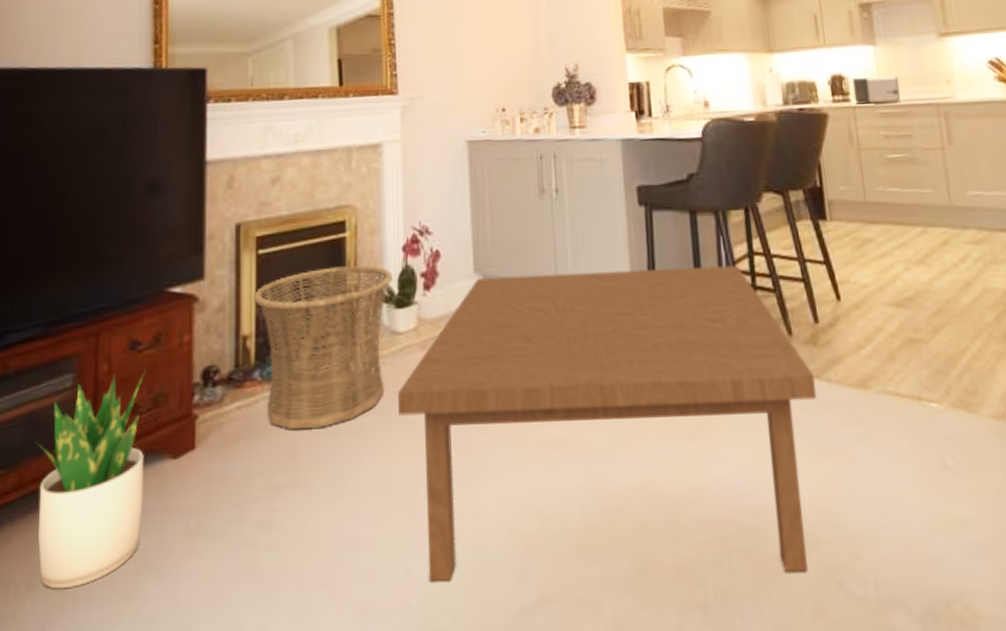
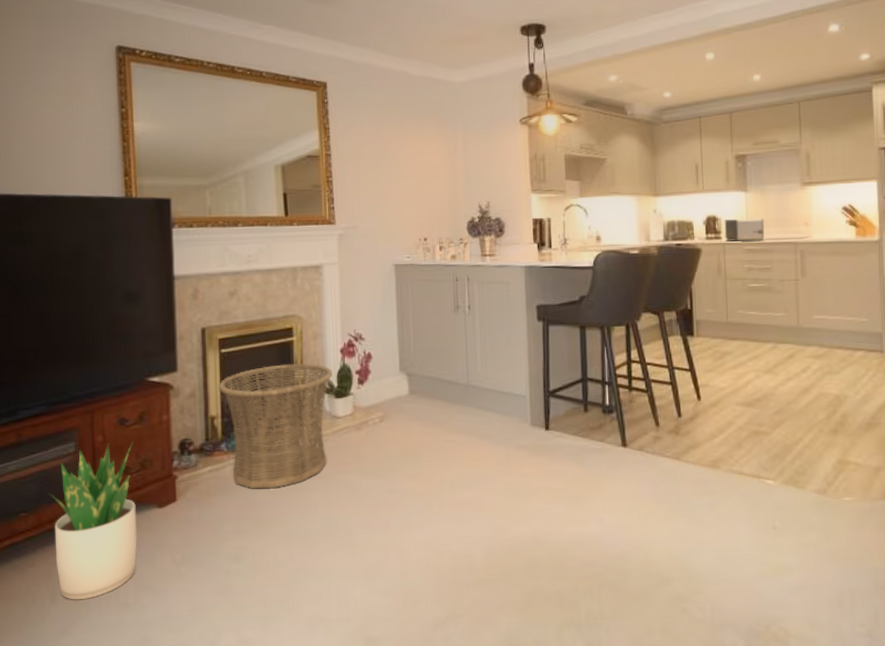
coffee table: present [398,265,817,581] -> none [338,370,676,601]

